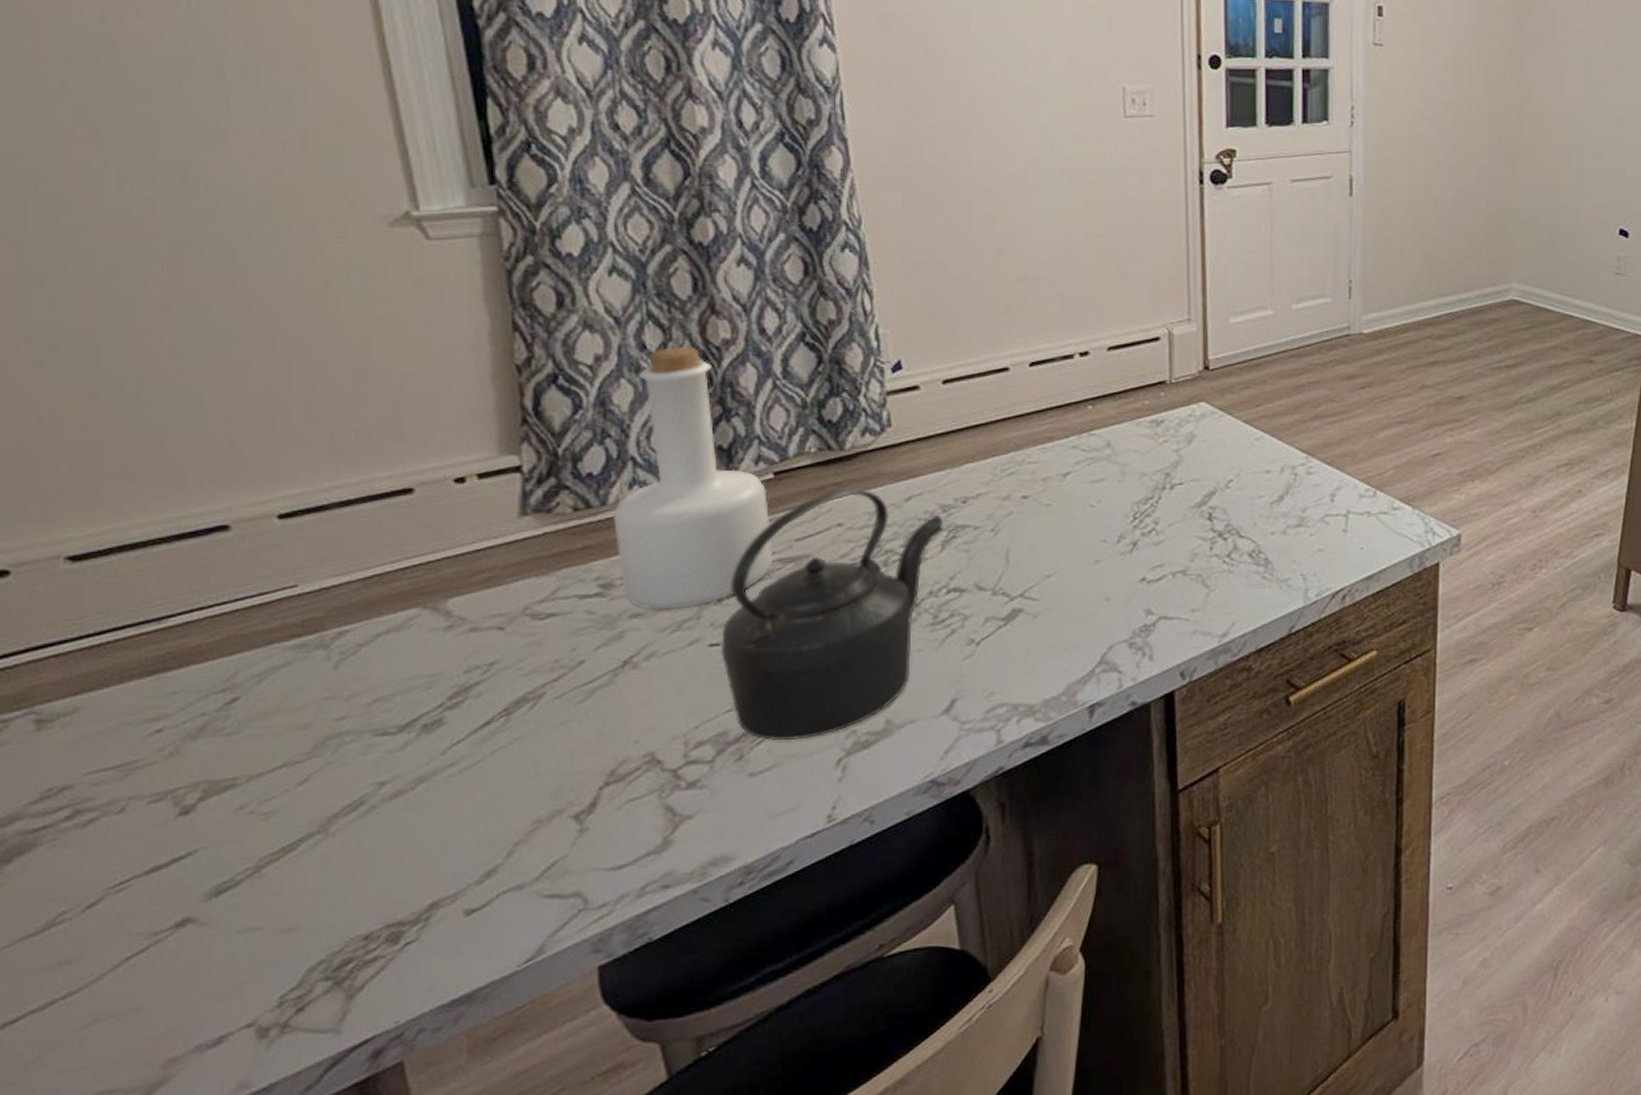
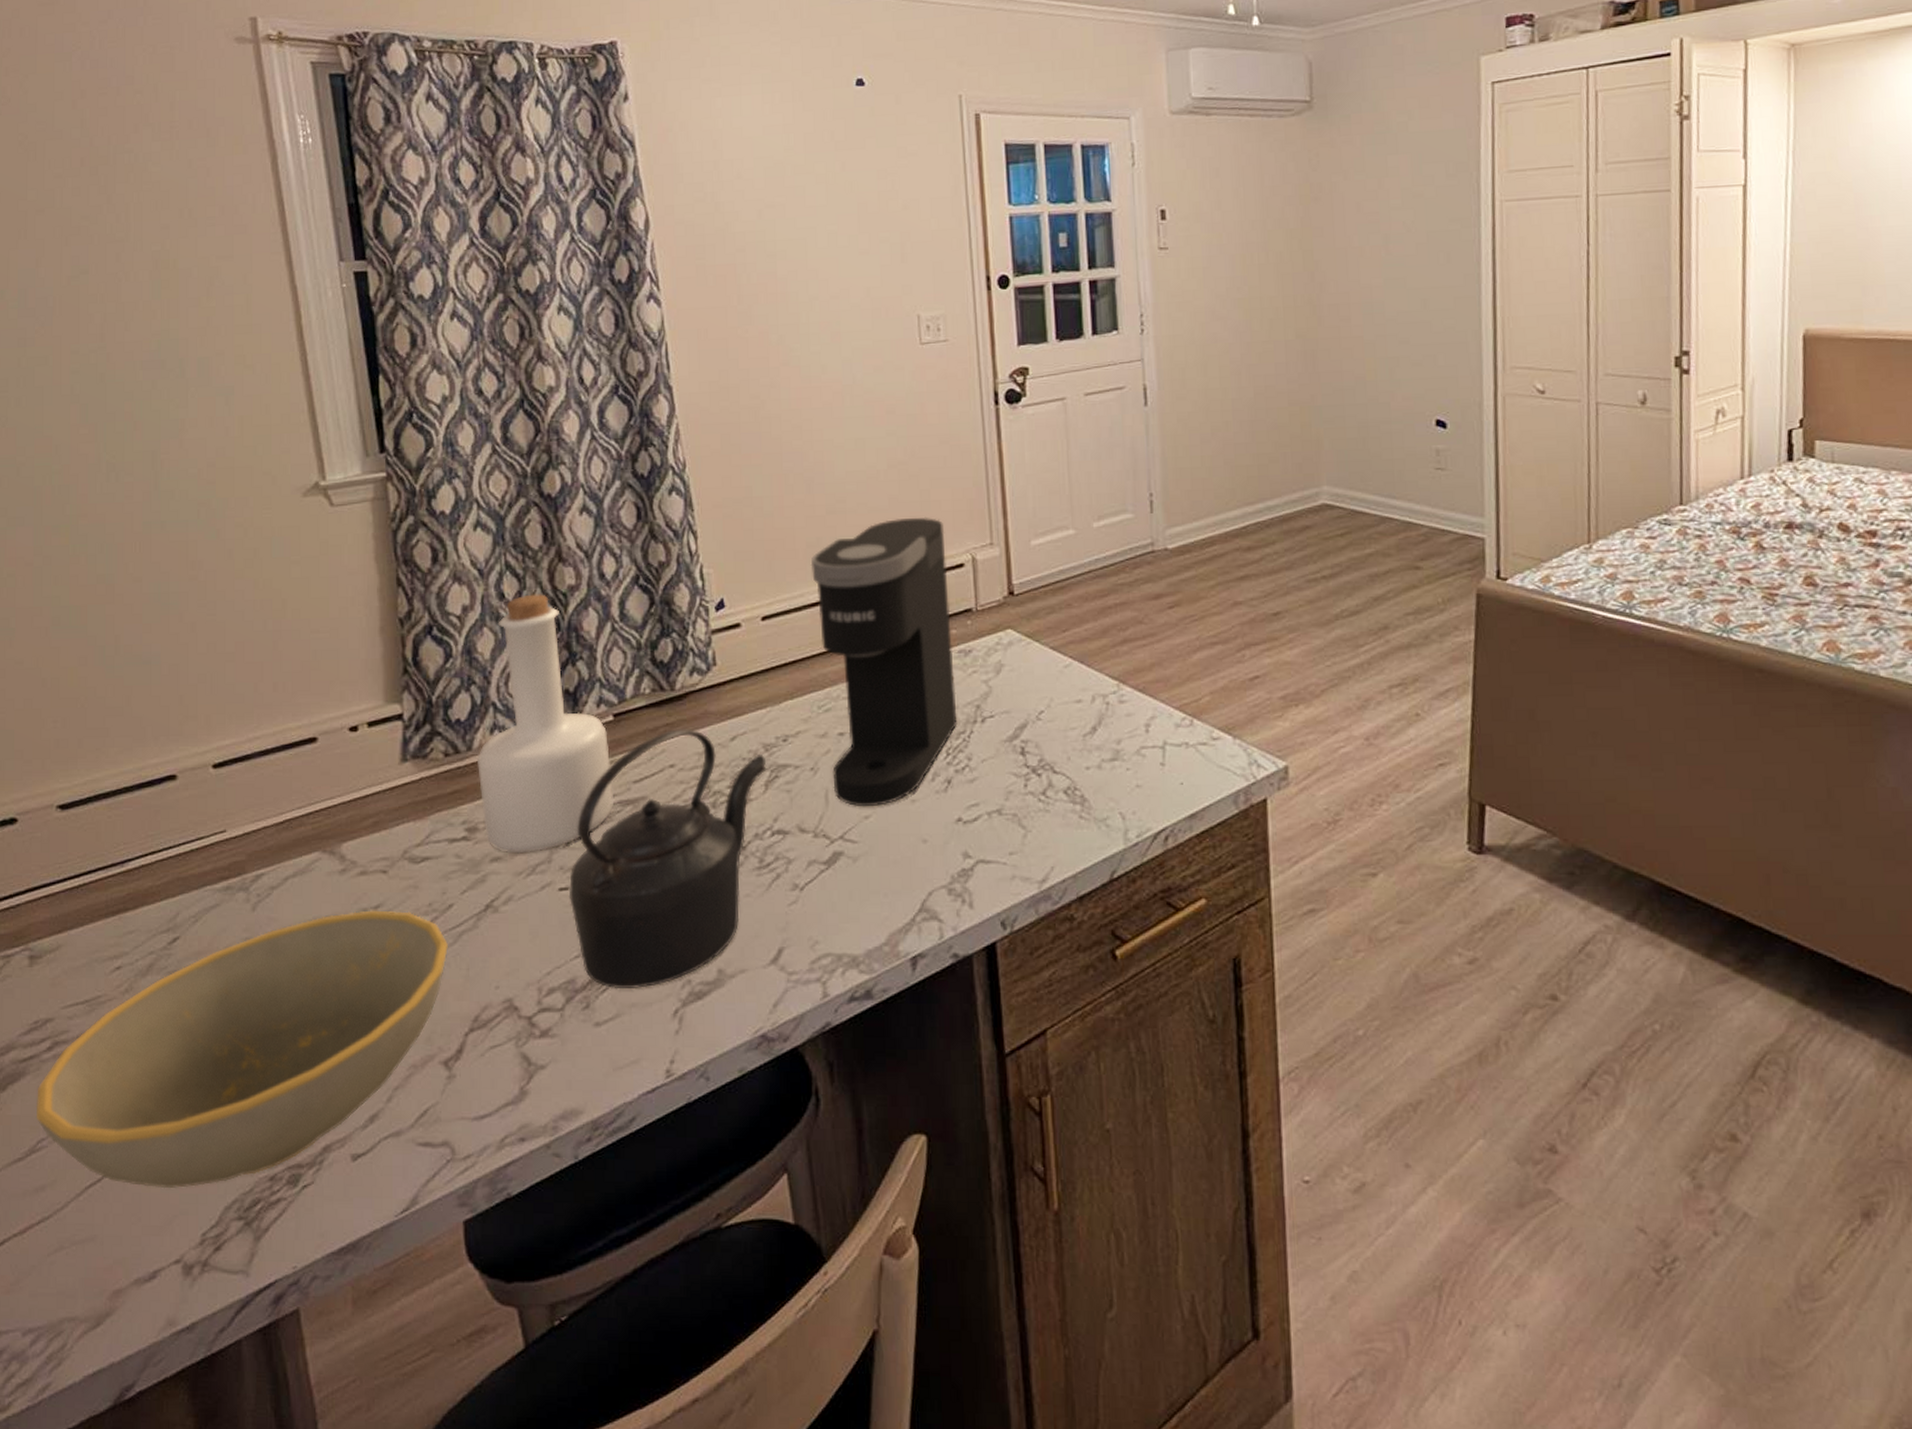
bowl: none [53,667,579,955] -> present [35,910,448,1189]
coffee maker: none [998,289,1146,567] -> present [810,517,958,807]

